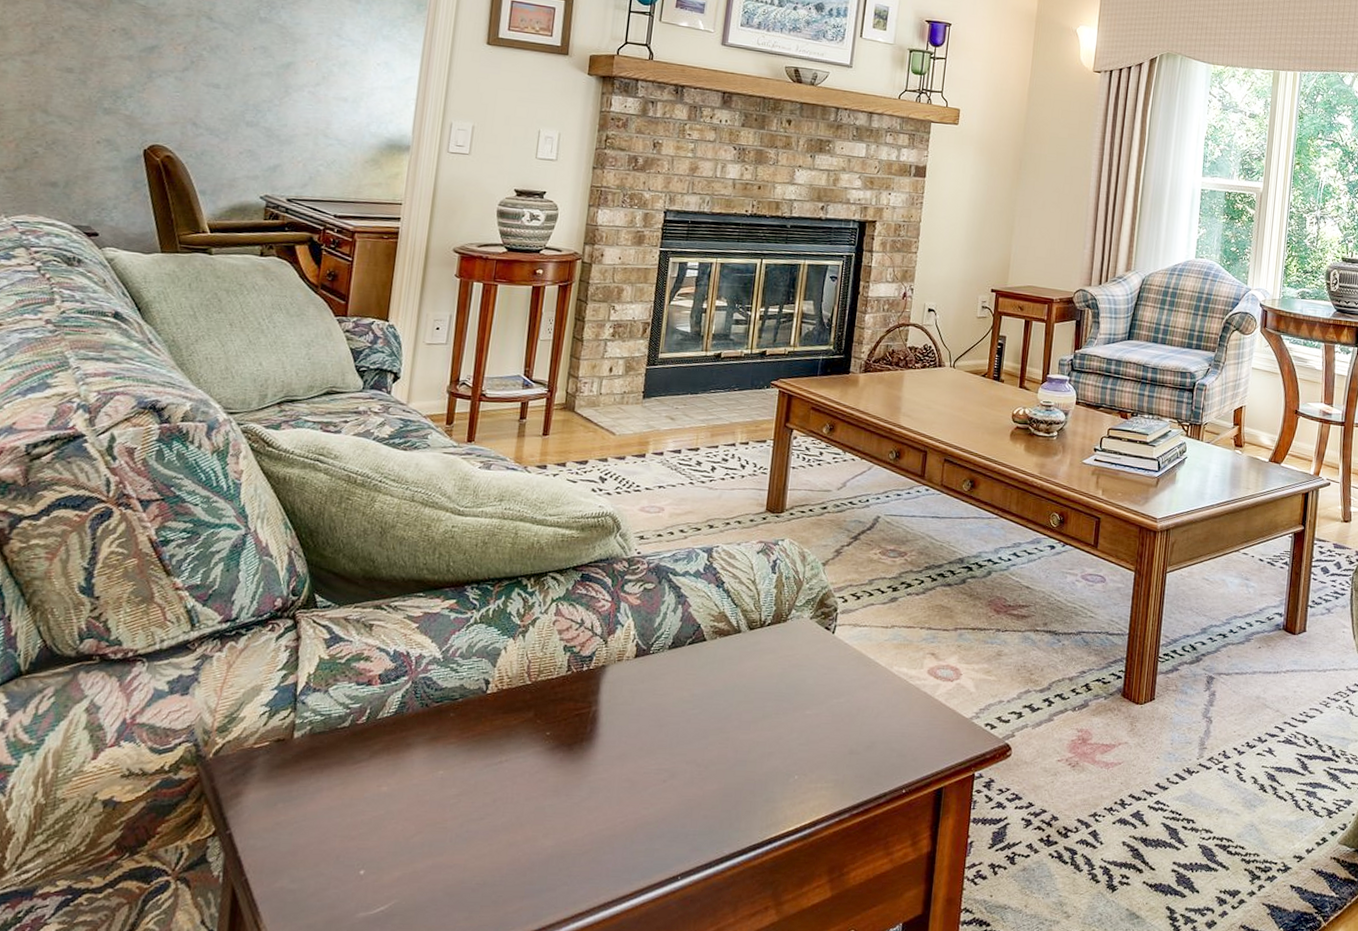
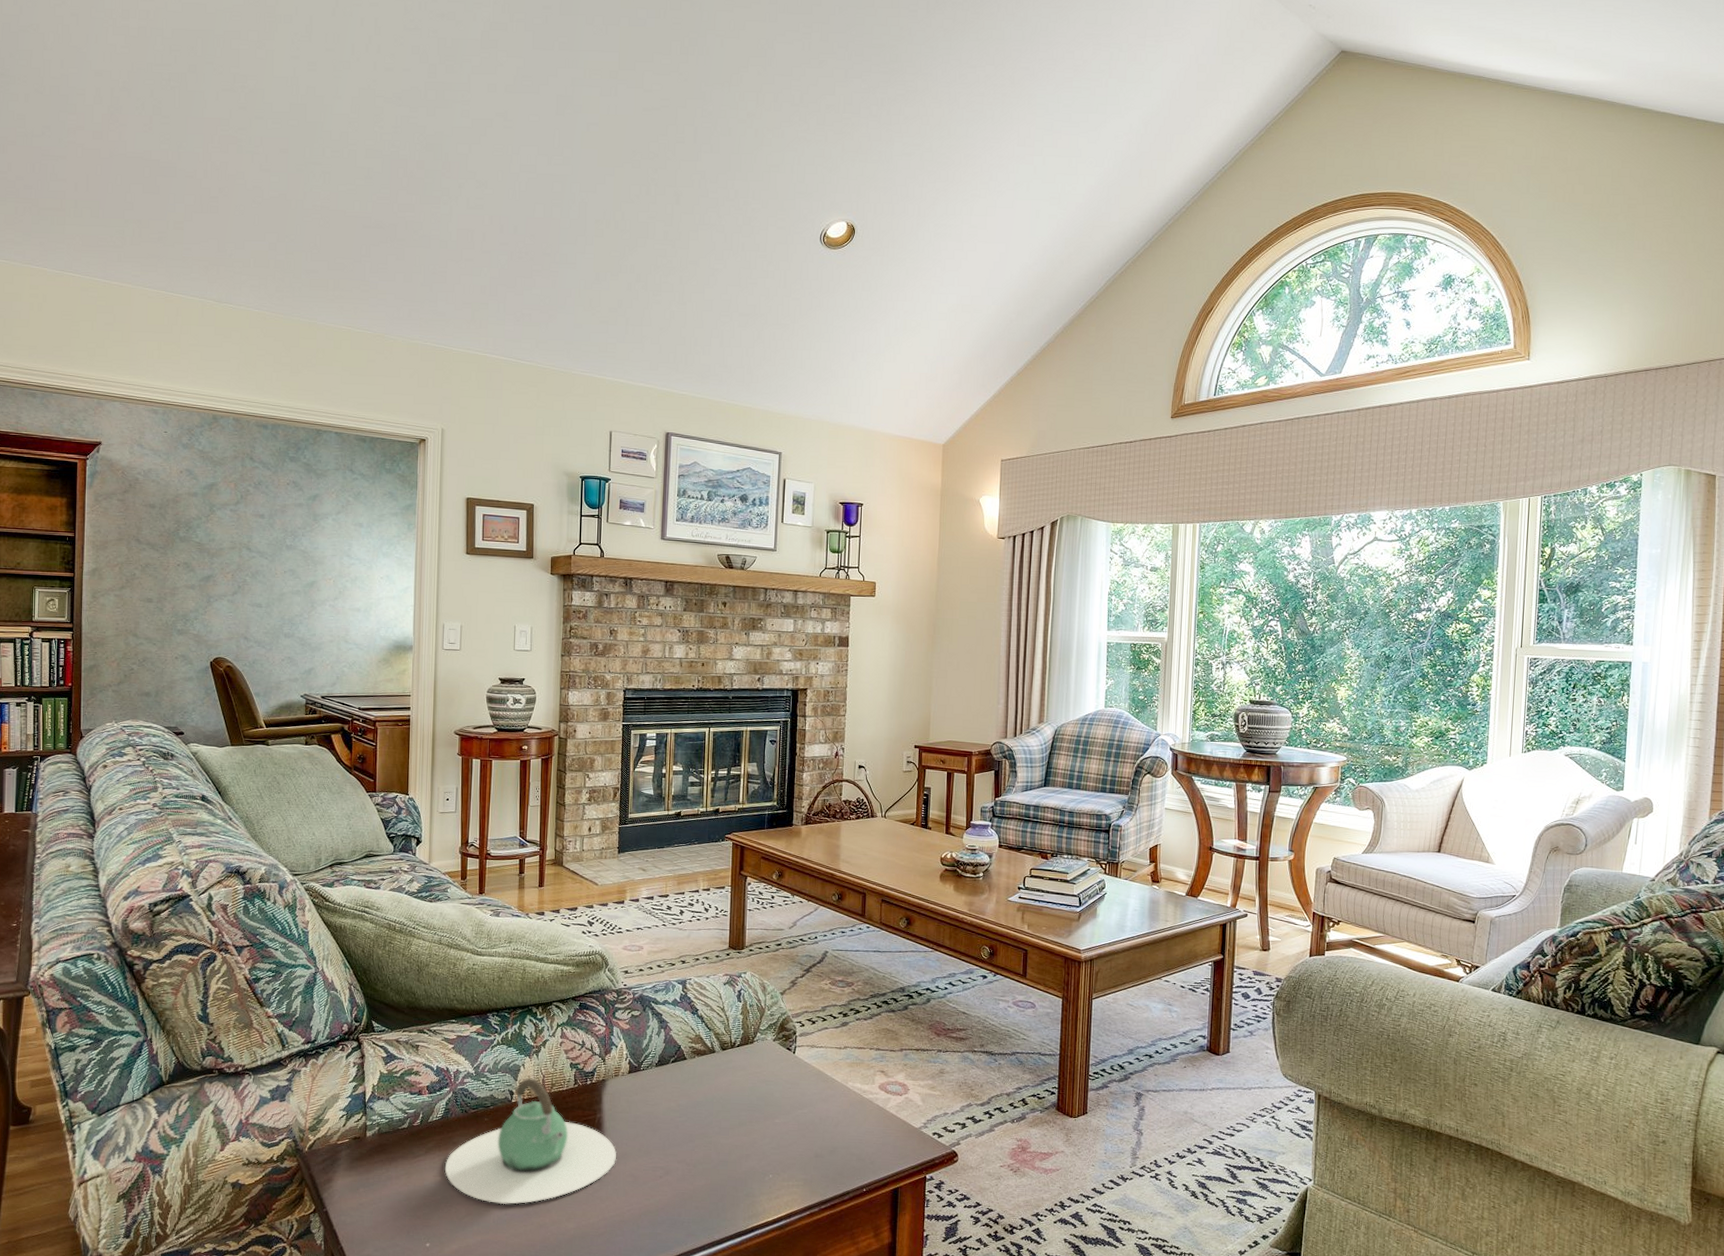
teapot: none [392,664,613,820] -> present [444,1078,617,1205]

